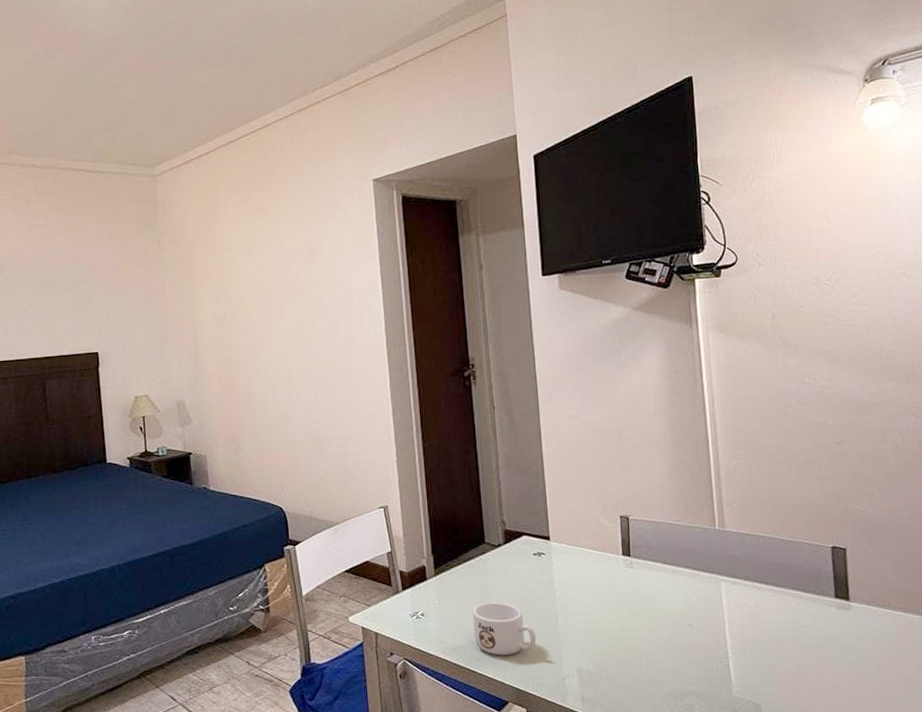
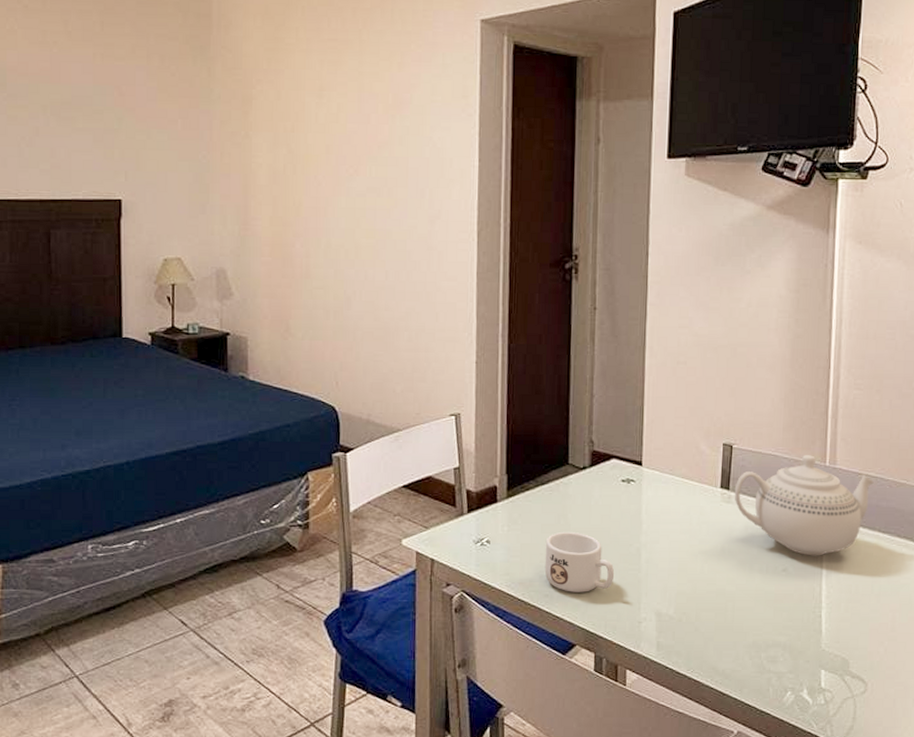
teapot: none [635,521,762,611] -> present [734,455,874,556]

